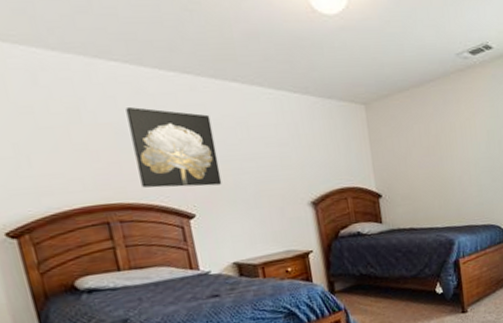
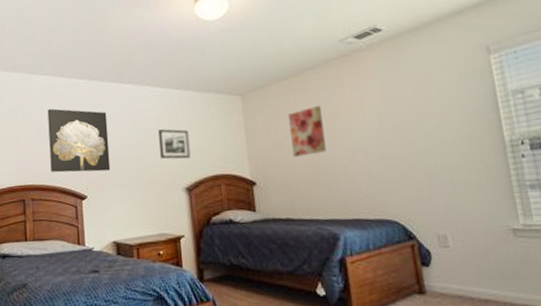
picture frame: none [276,138,315,172] -> present [158,129,191,159]
wall art: none [410,118,444,169] -> present [287,105,326,157]

